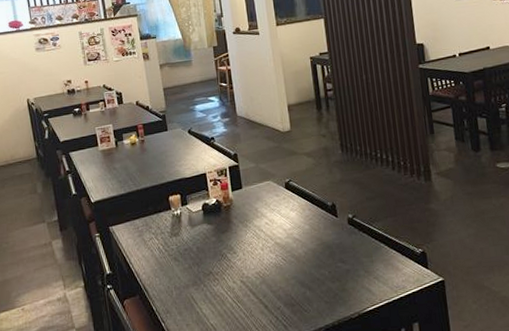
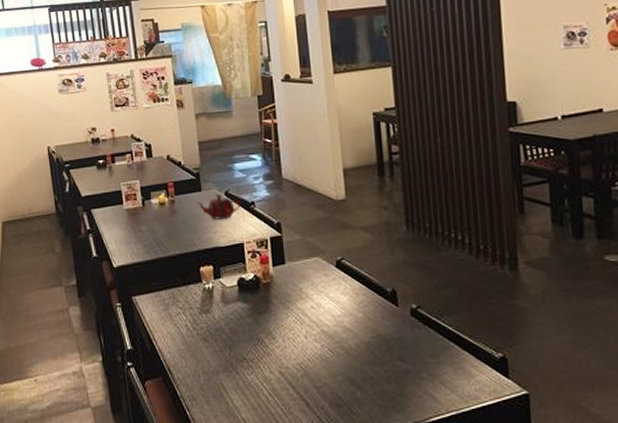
teapot: none [164,132,203,155] -> present [197,194,241,220]

